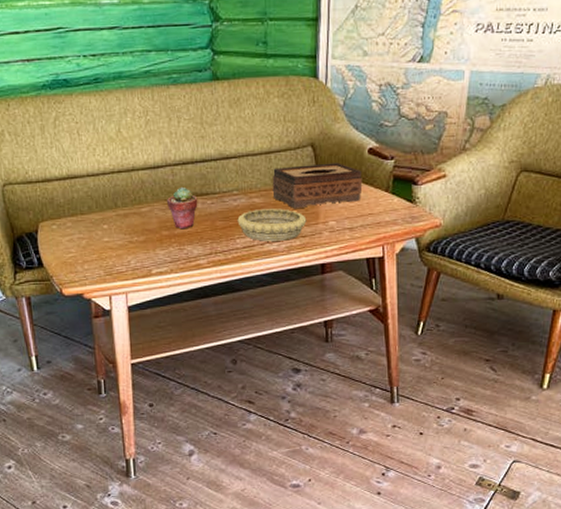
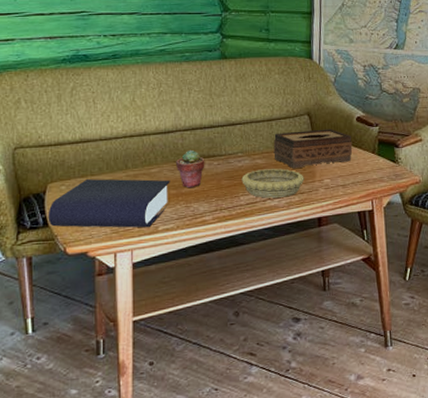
book: none [41,217,162,271] -> present [48,178,170,228]

